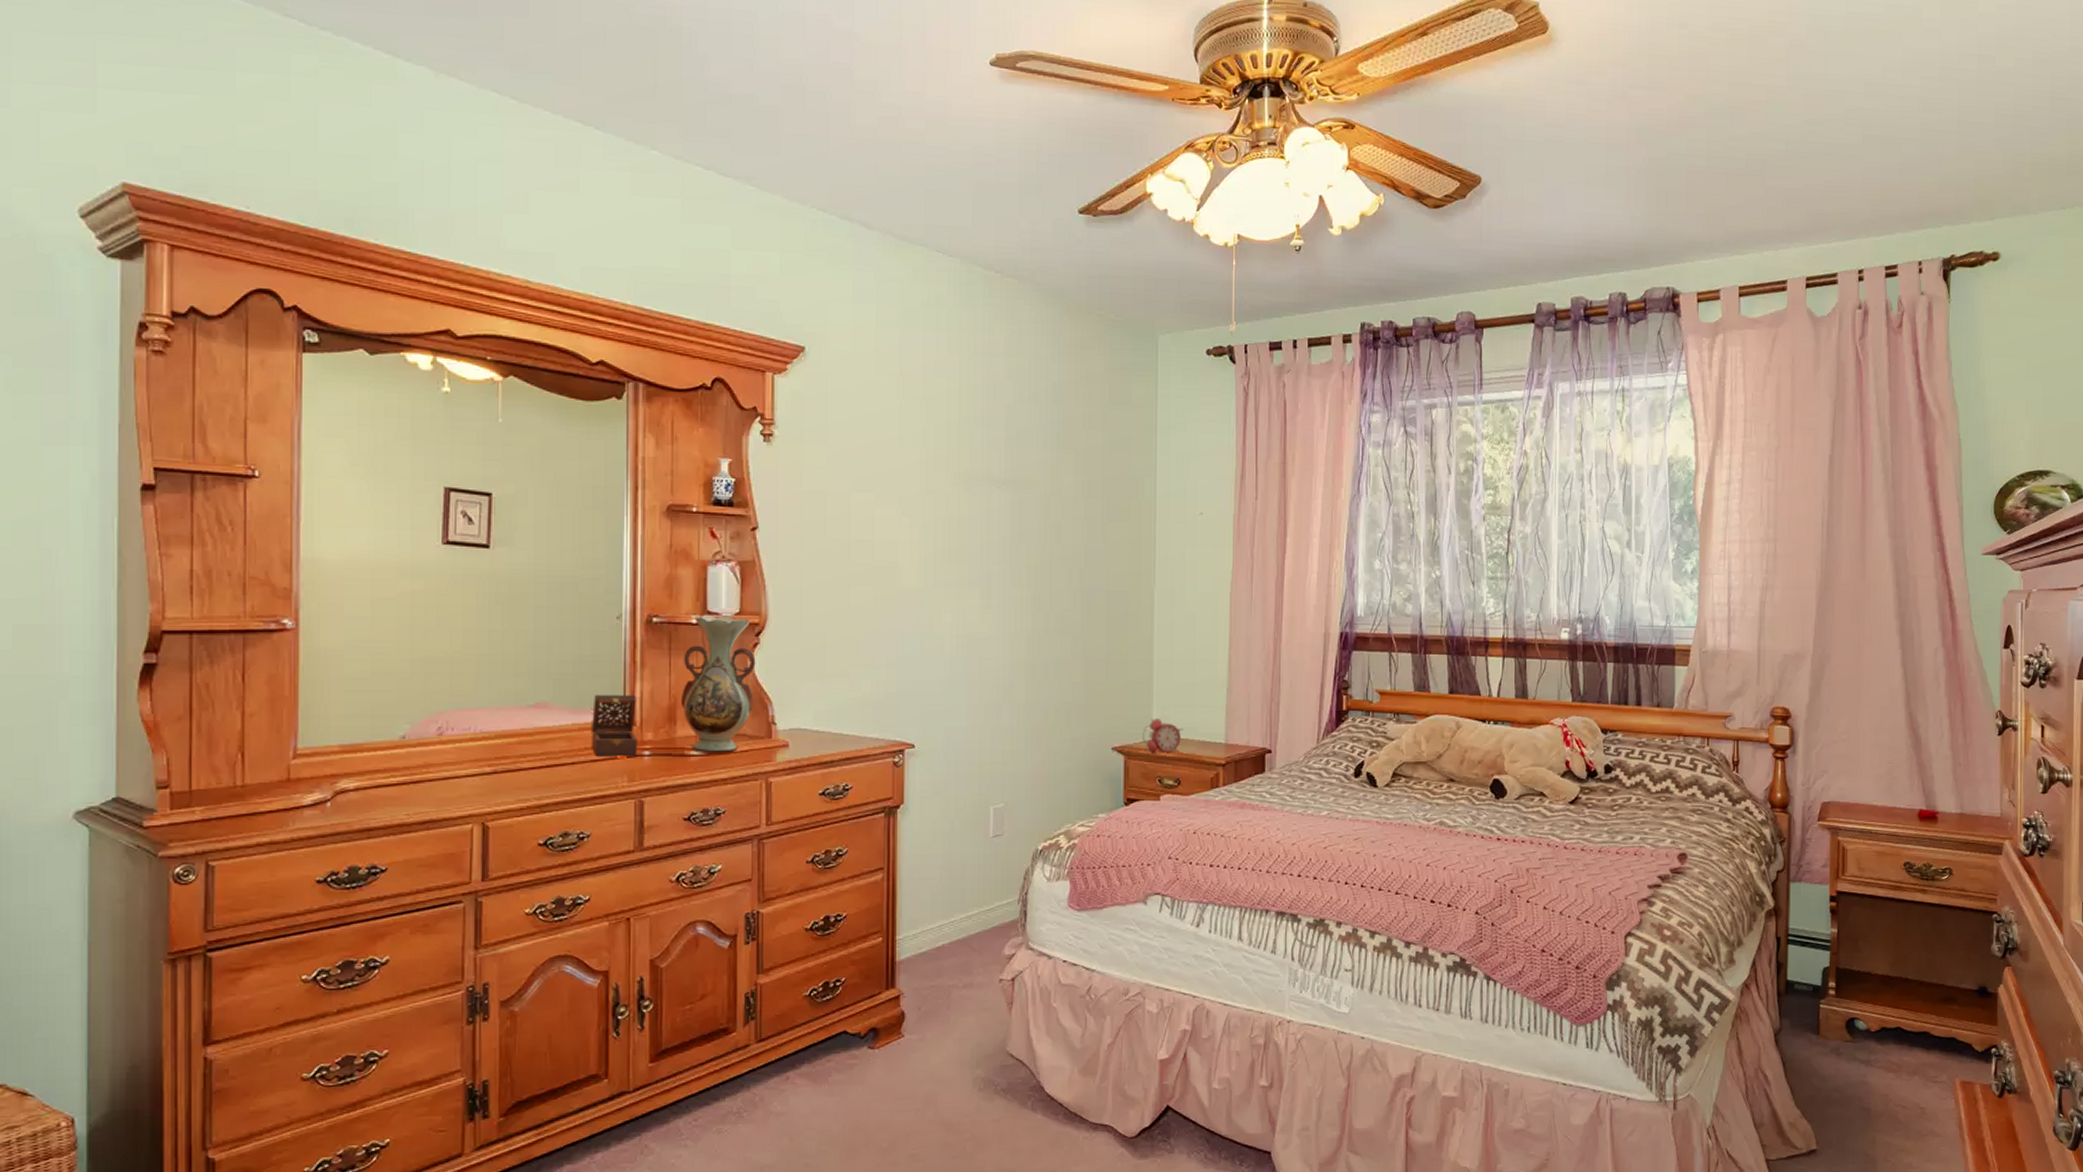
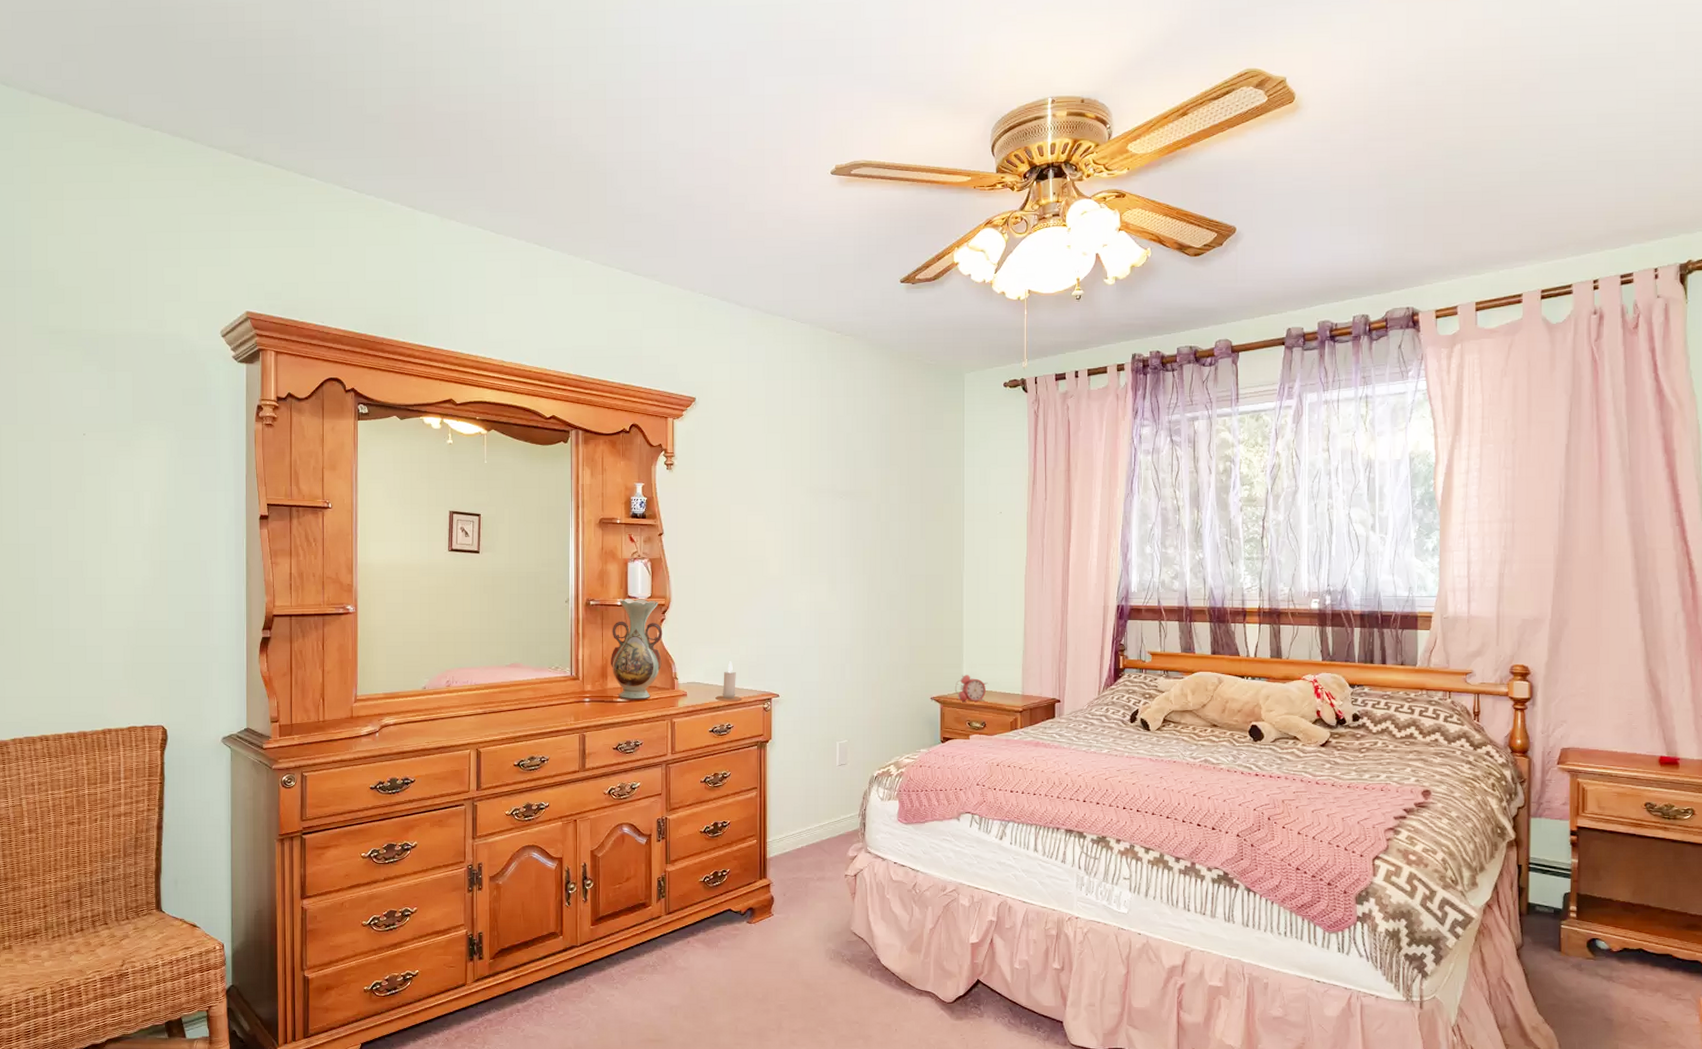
jewelry box: present [592,695,638,757] -> none [549,658,581,702]
candle: none [828,700,865,755] -> present [715,661,743,702]

